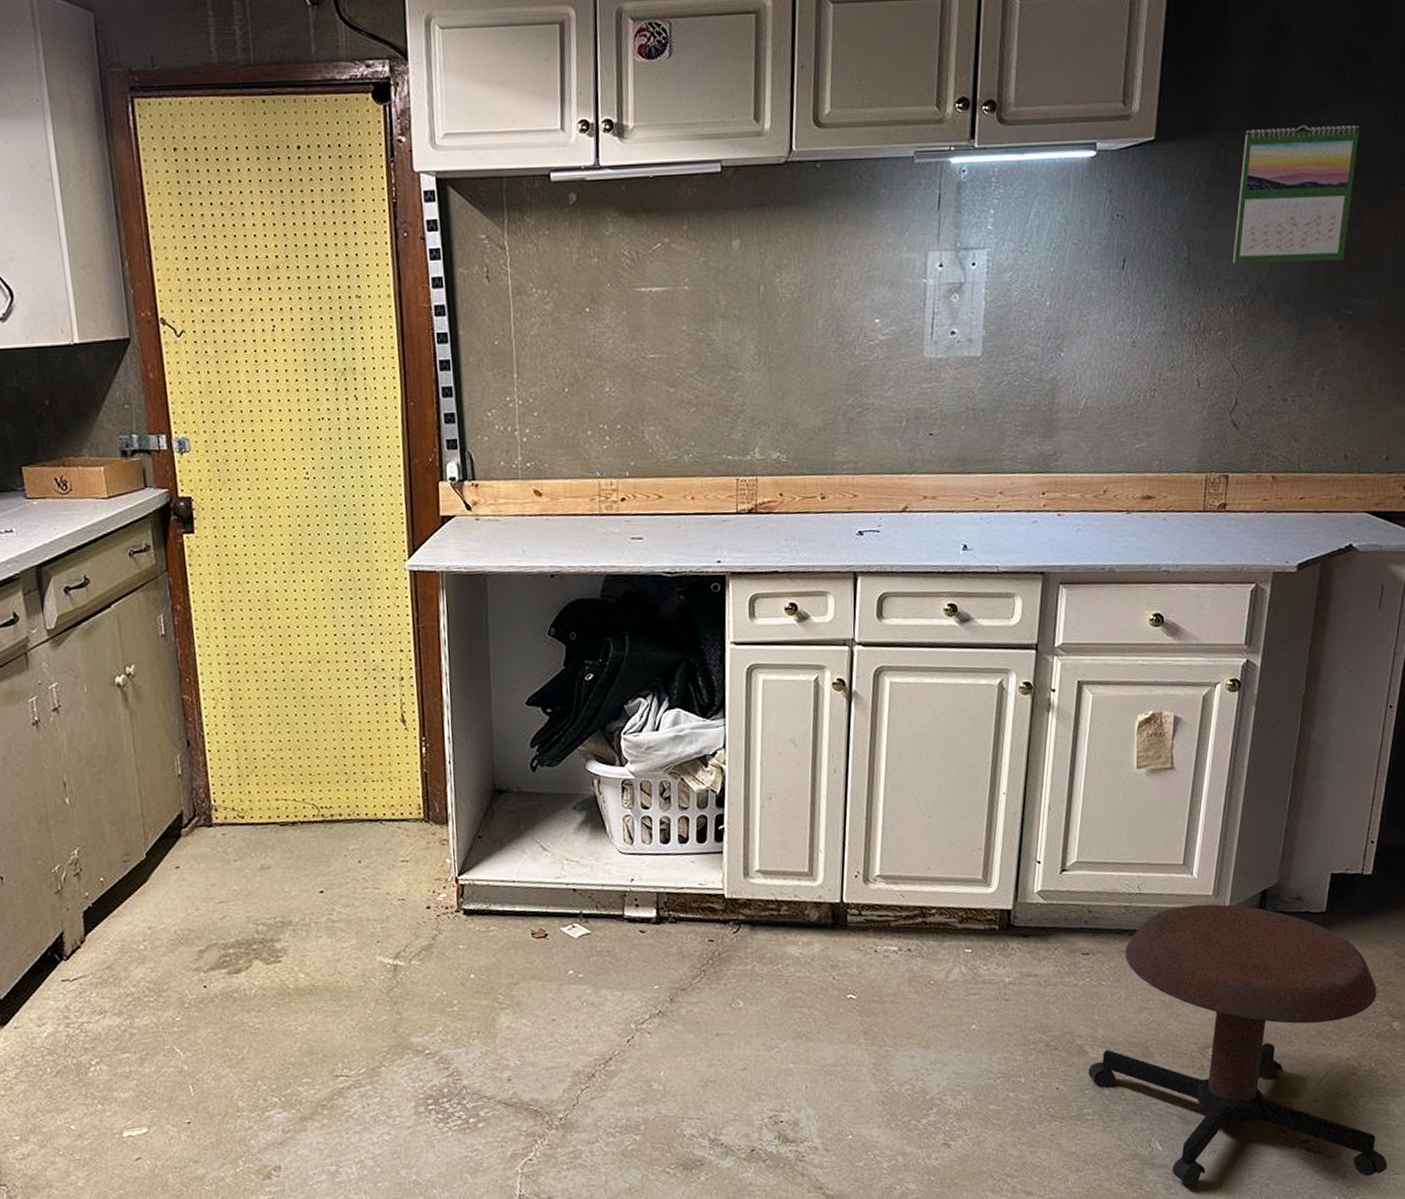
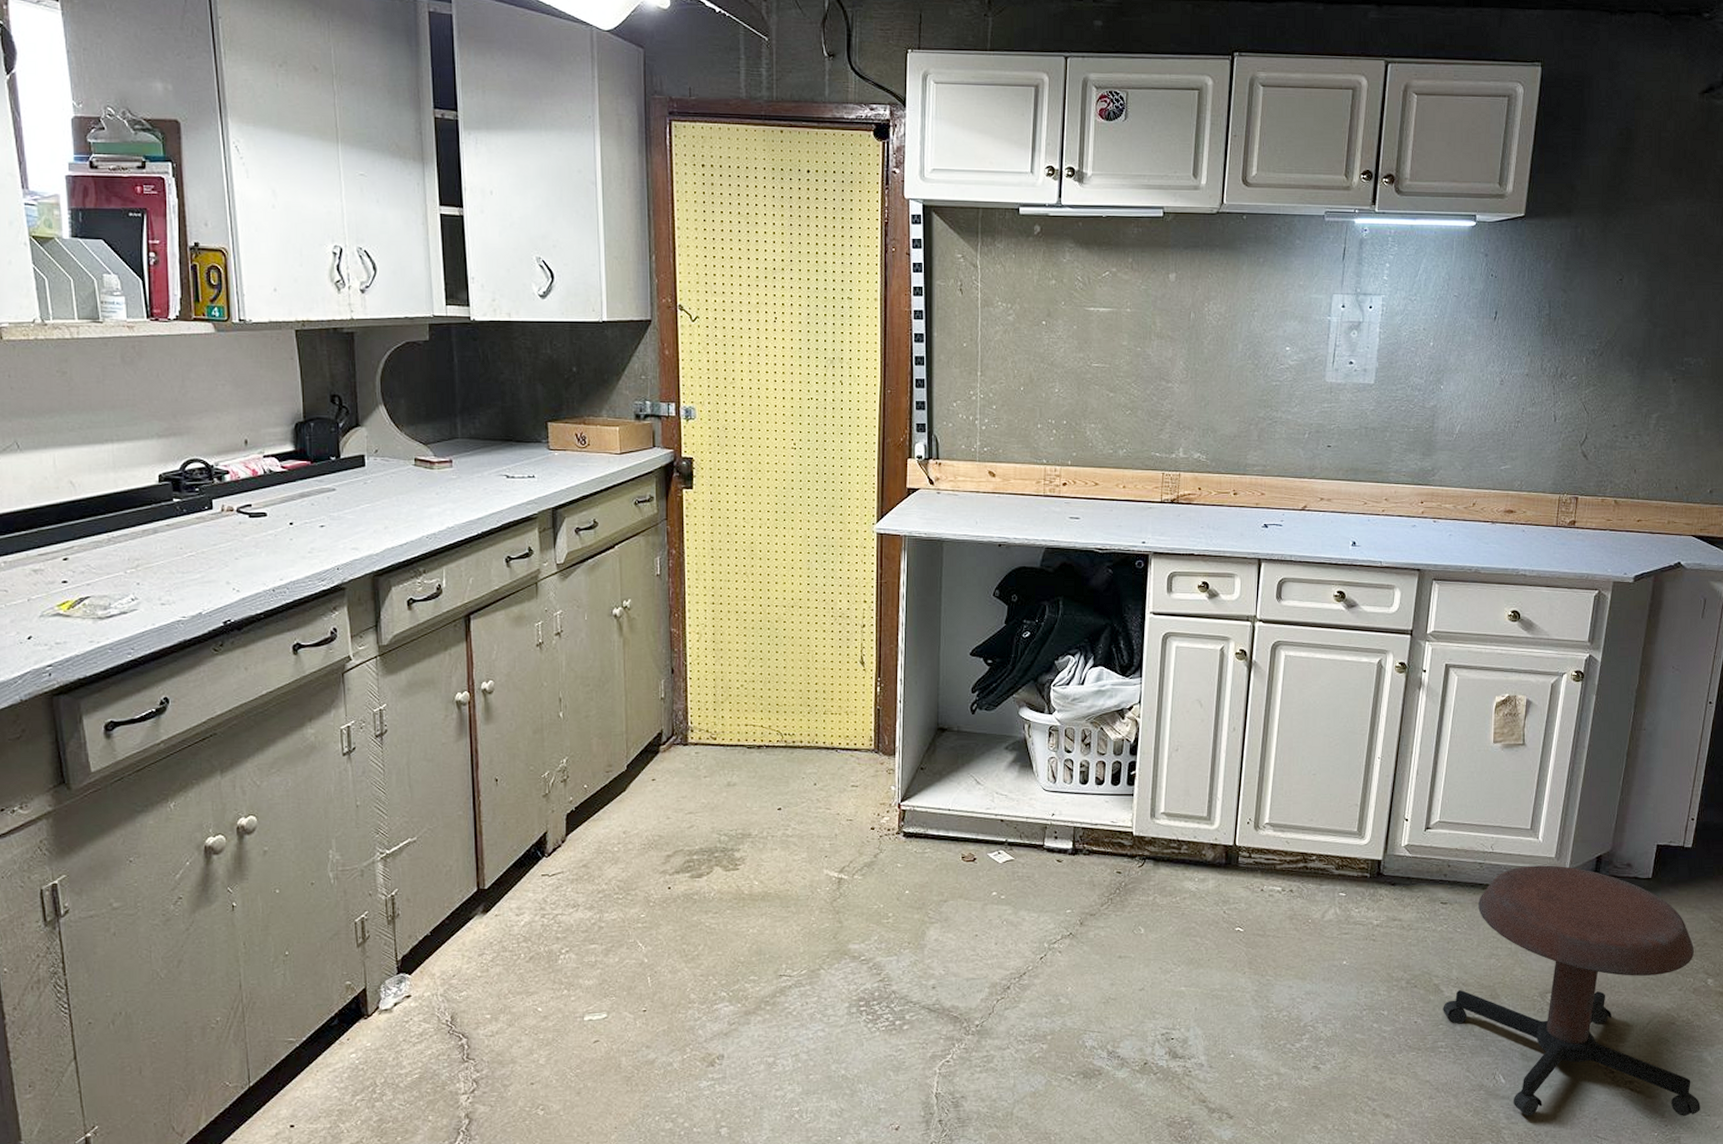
calendar: present [1233,124,1360,263] -> none [1587,212,1693,325]

